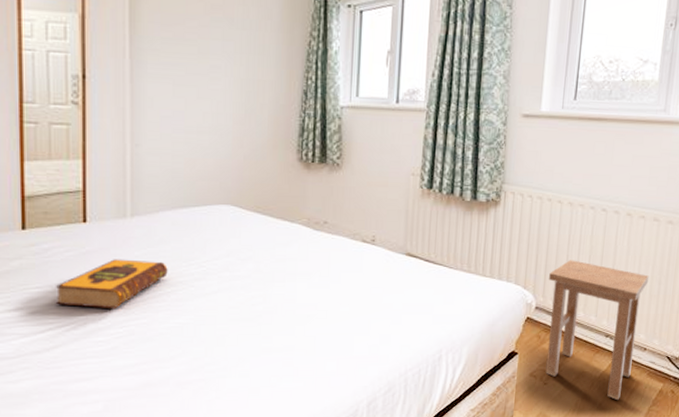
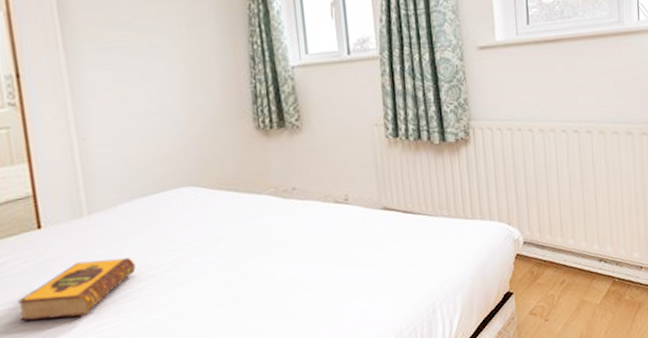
stool: present [545,260,649,401] -> none [532,187,633,326]

